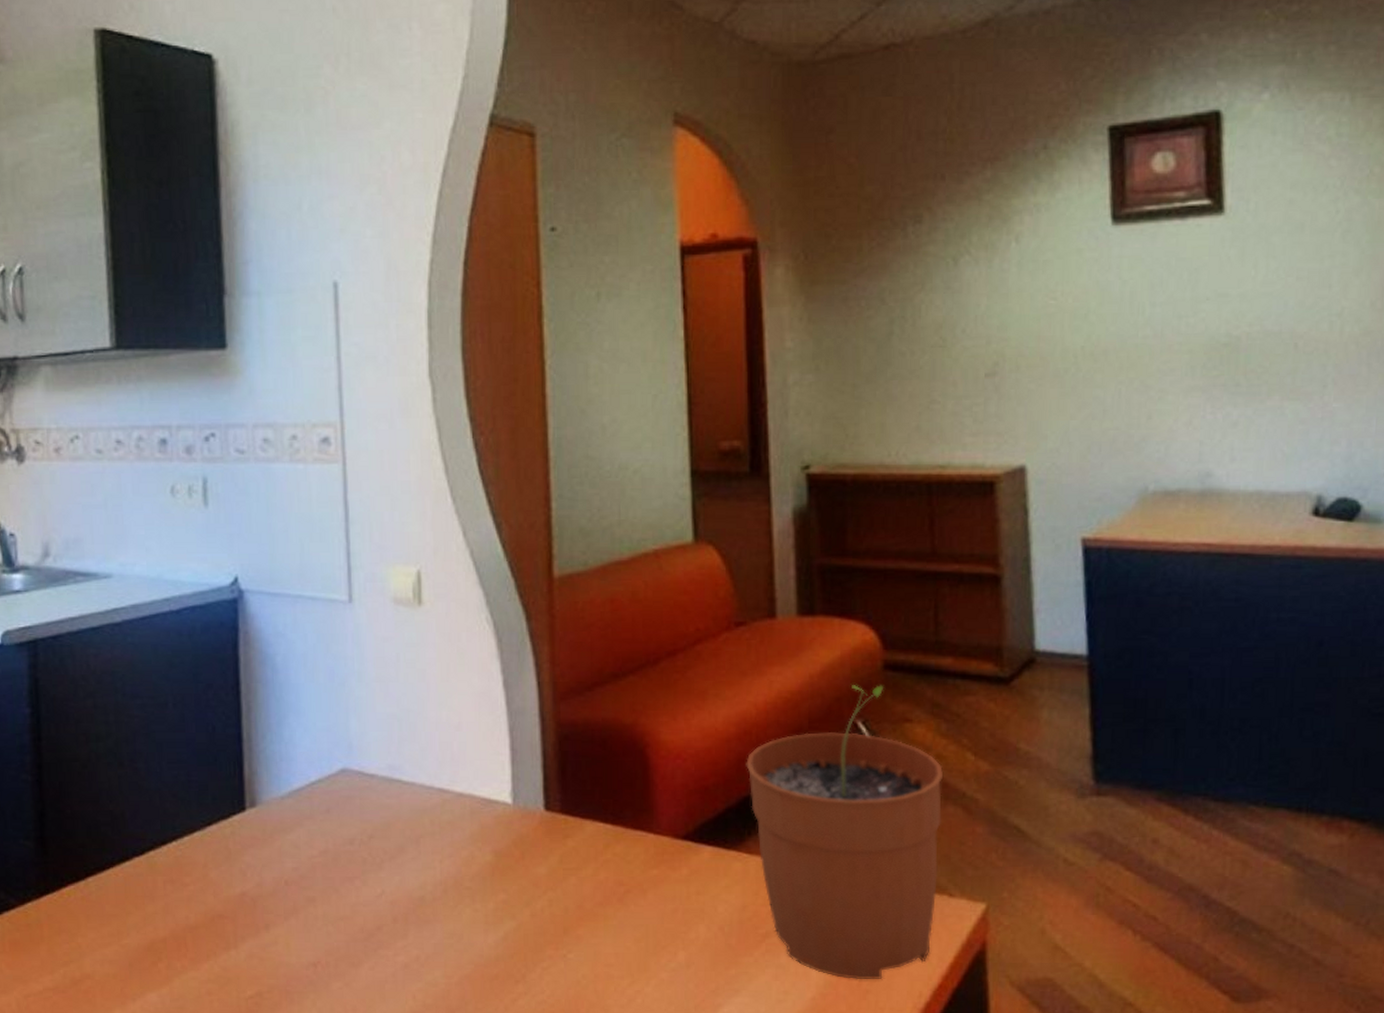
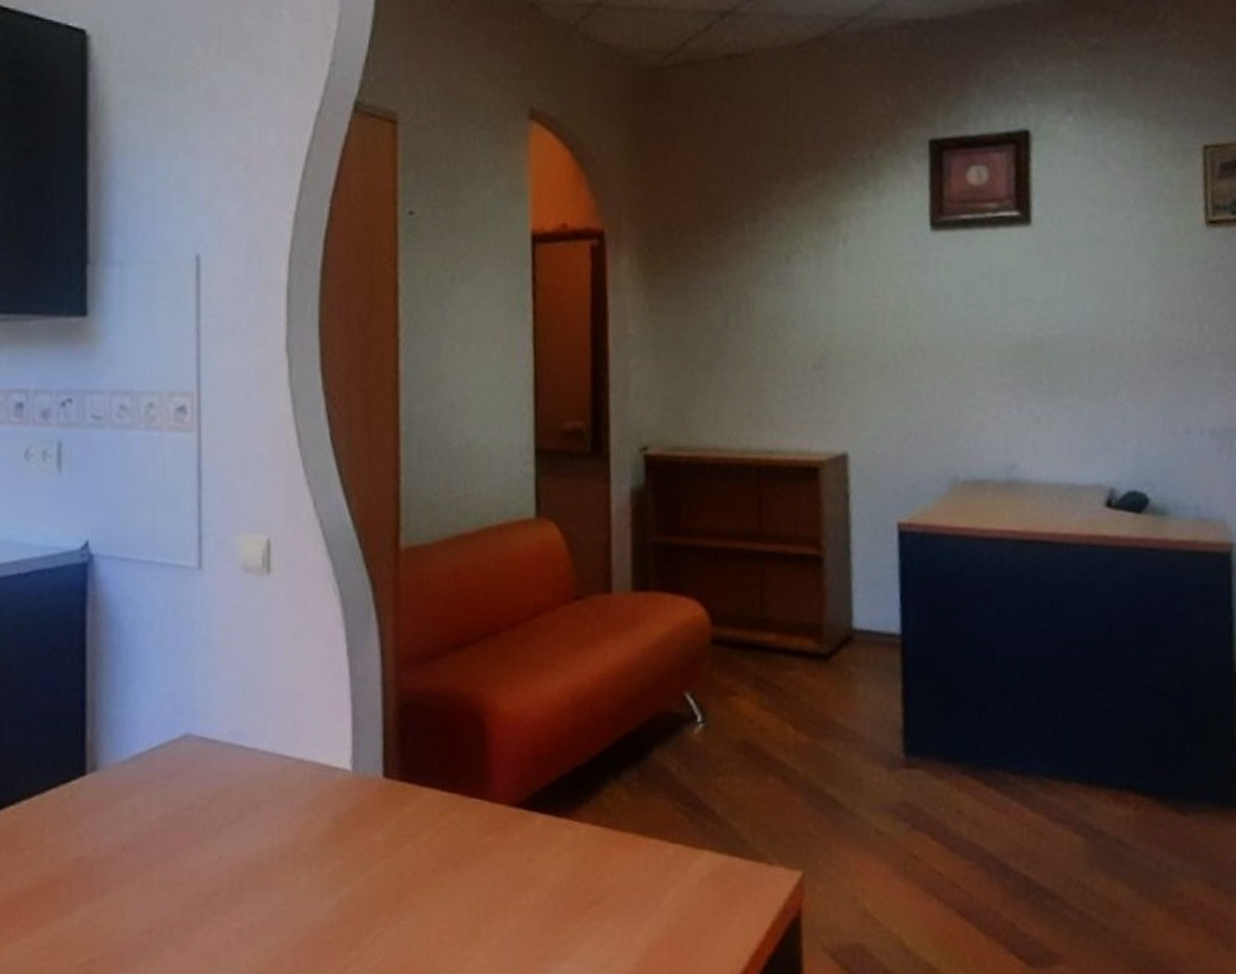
plant pot: present [746,685,943,979] -> none [579,659,765,945]

